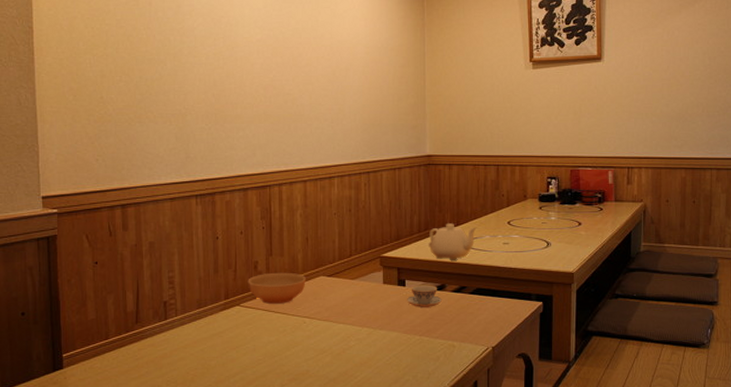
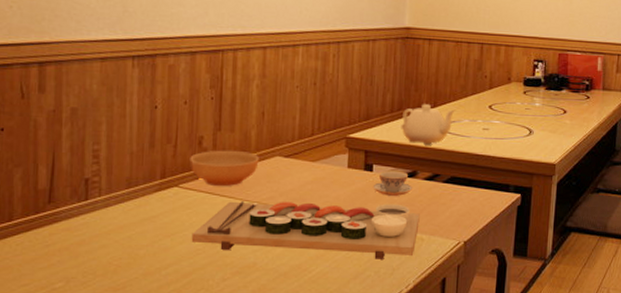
sushi platter: none [253,314,450,365] -> present [191,201,420,259]

